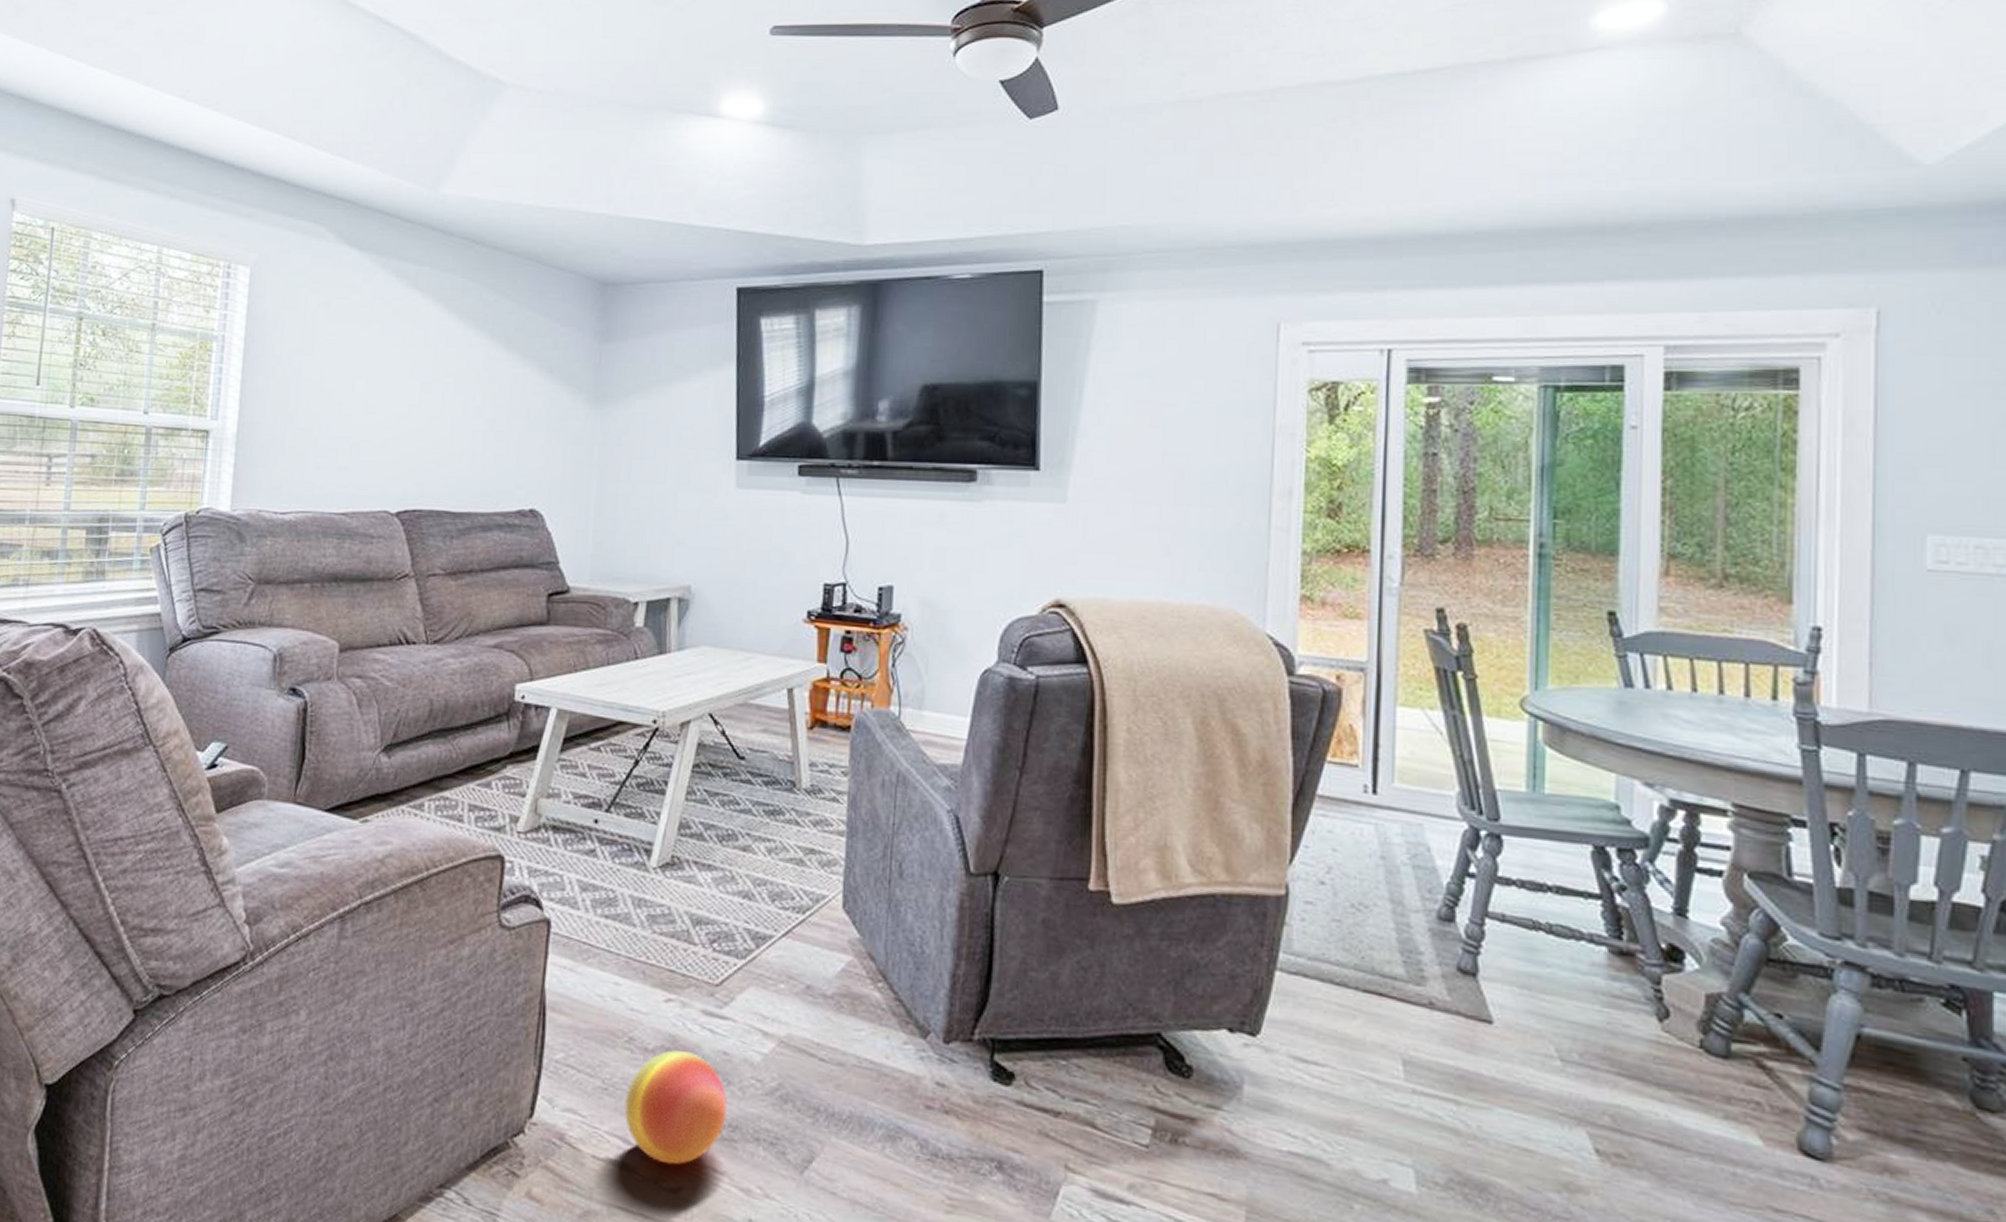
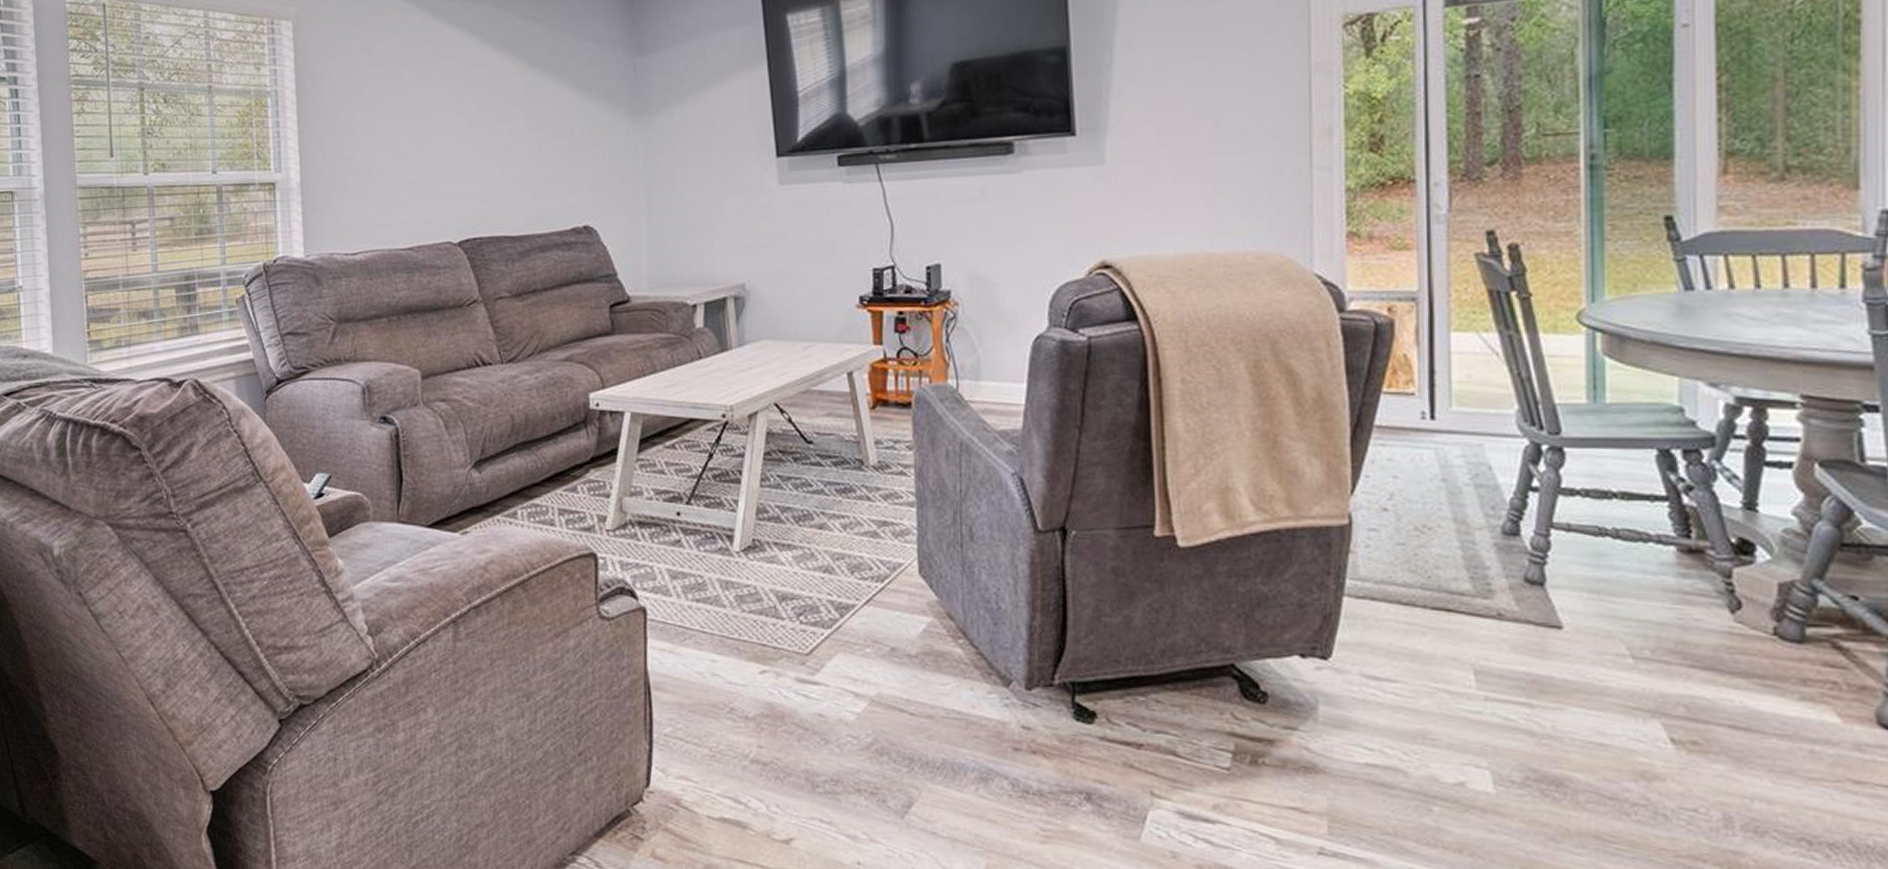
ball: present [624,1050,728,1165] -> none [732,717,828,819]

